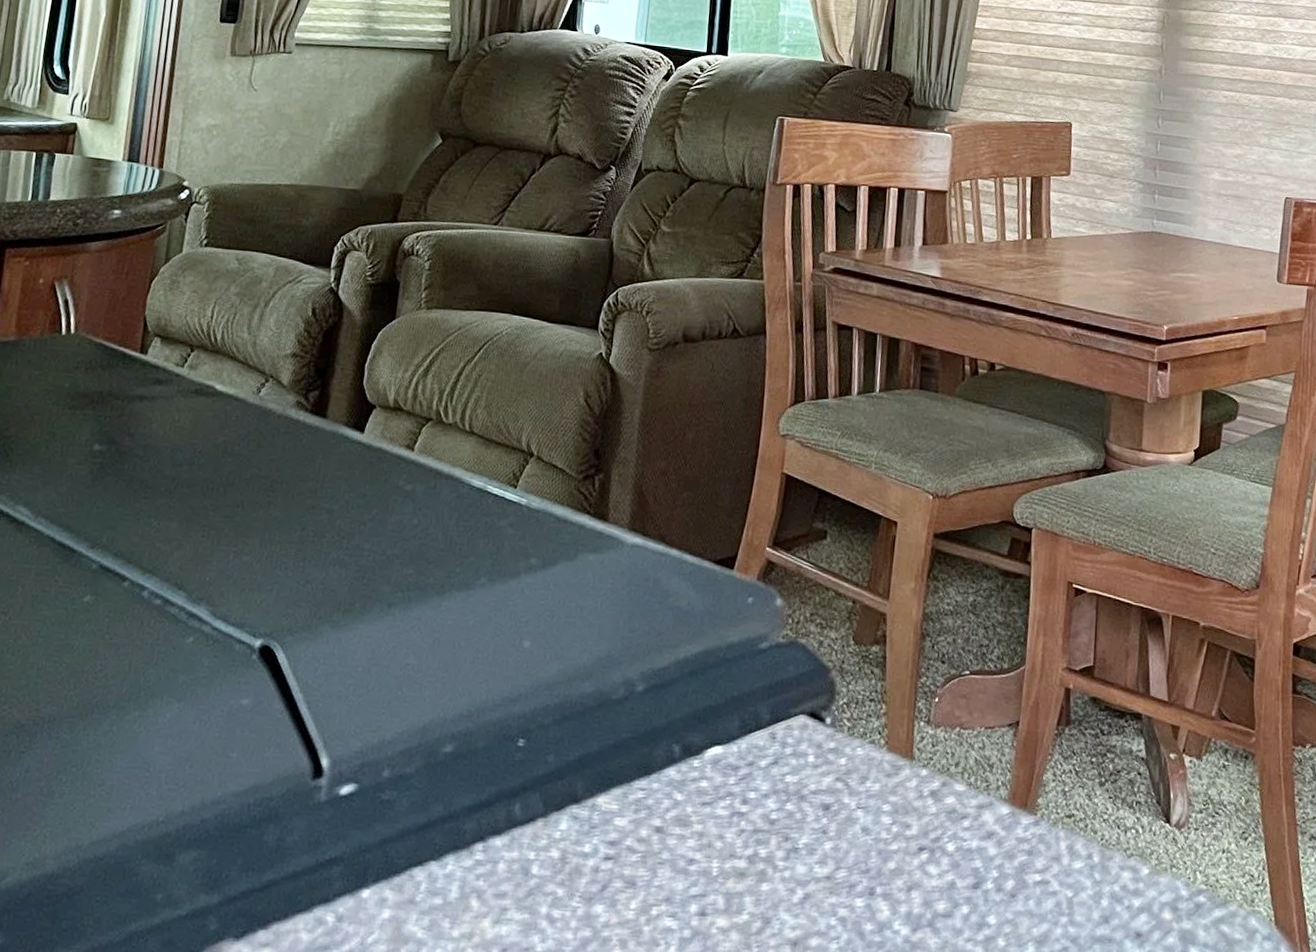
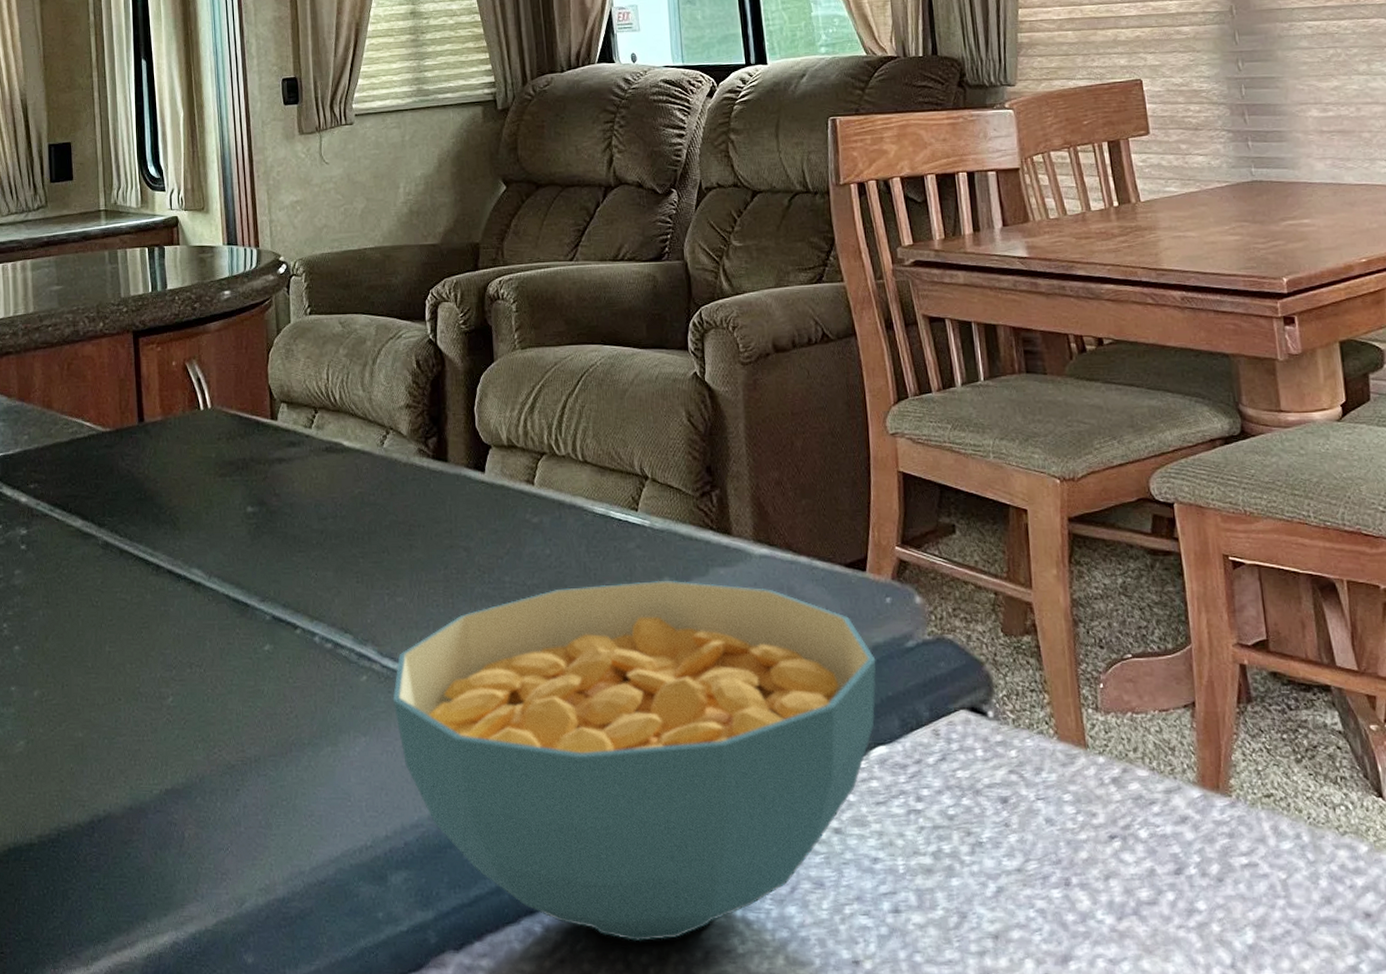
cereal bowl: none [217,561,728,935] -> present [392,580,876,941]

